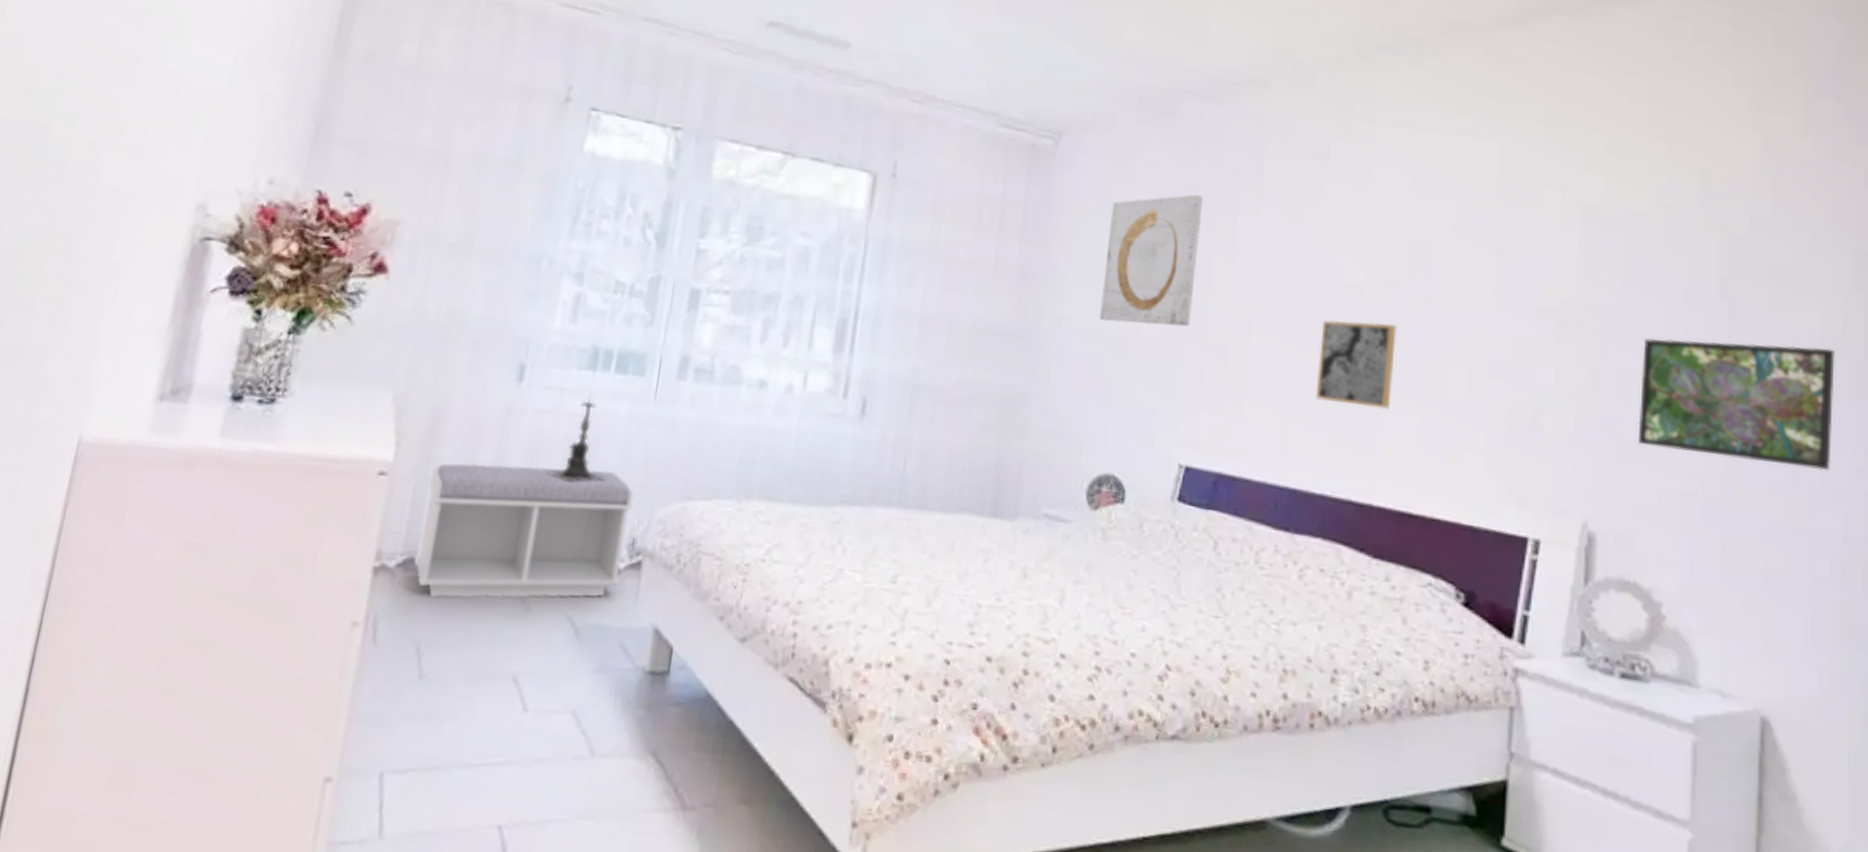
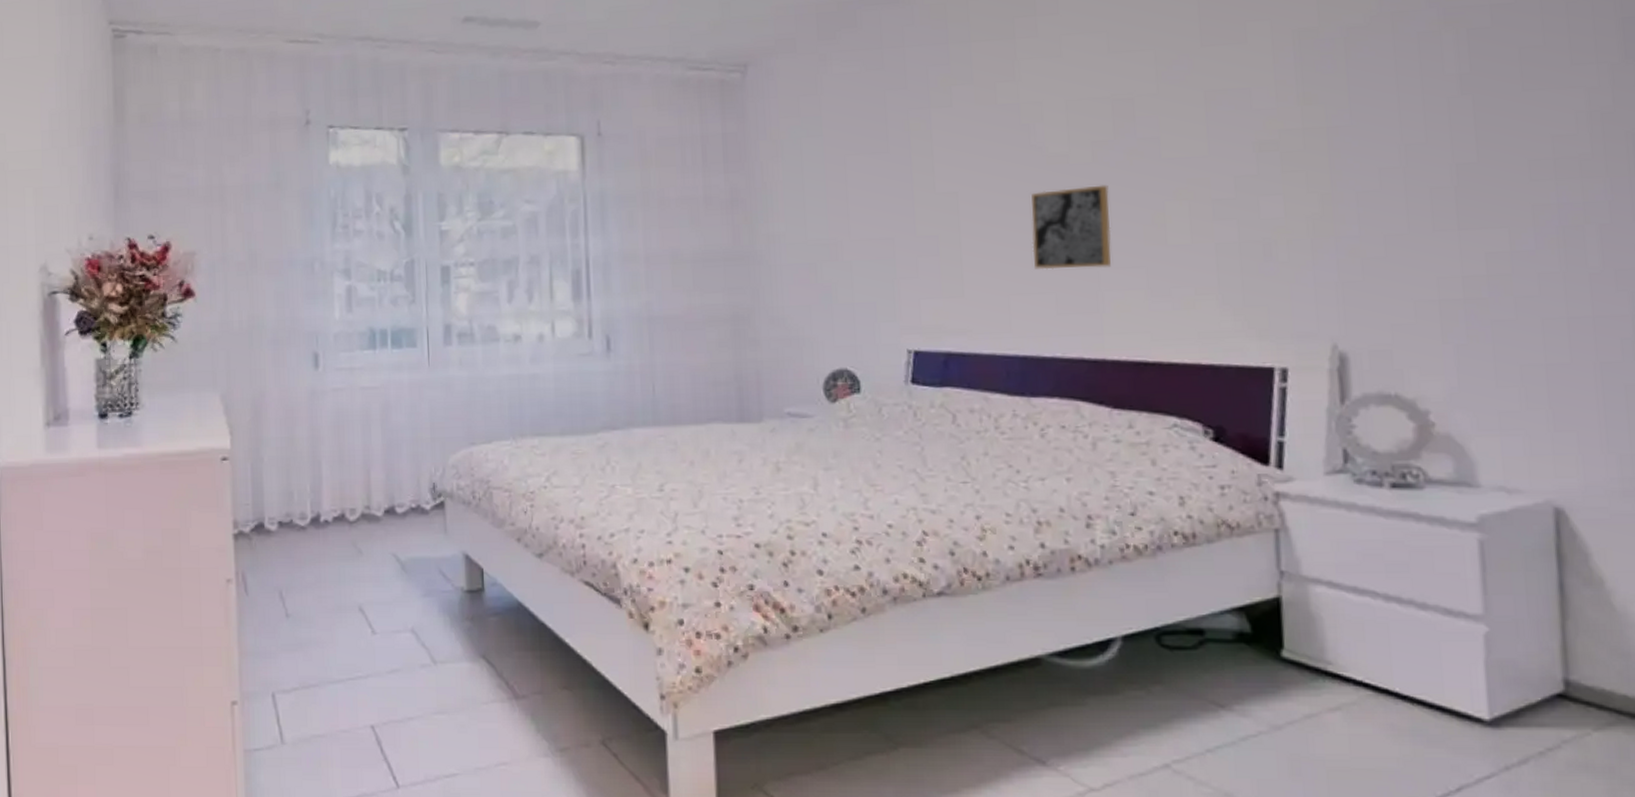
bench: present [415,462,635,598] -> none [263,430,429,551]
candle holder: present [547,395,607,482] -> none [353,370,402,444]
wall art: present [1100,194,1204,327] -> none [806,97,899,231]
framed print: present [1637,338,1835,472] -> none [1379,126,1612,259]

